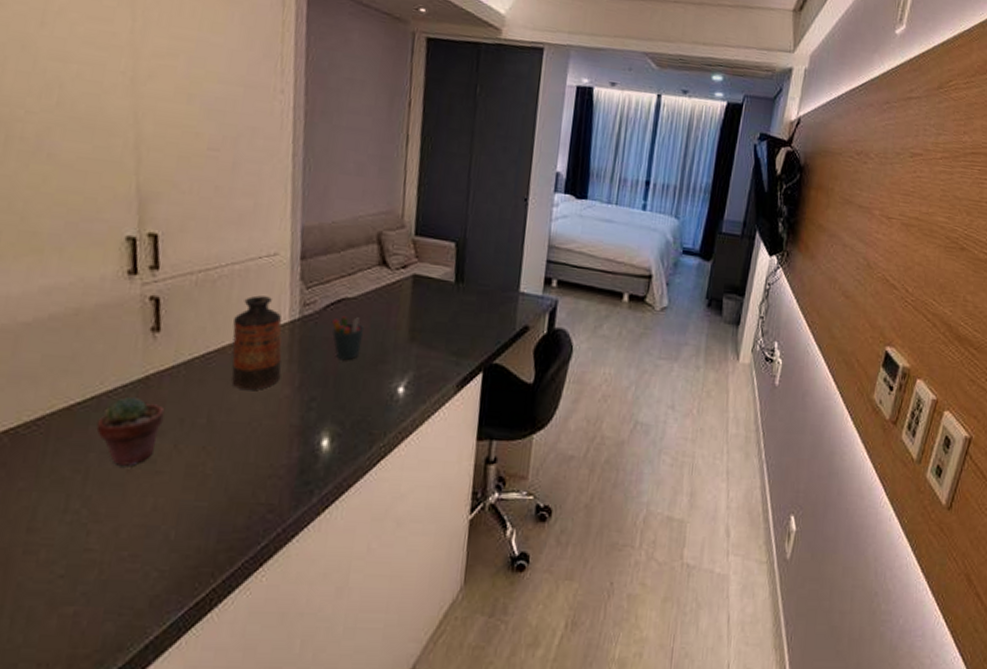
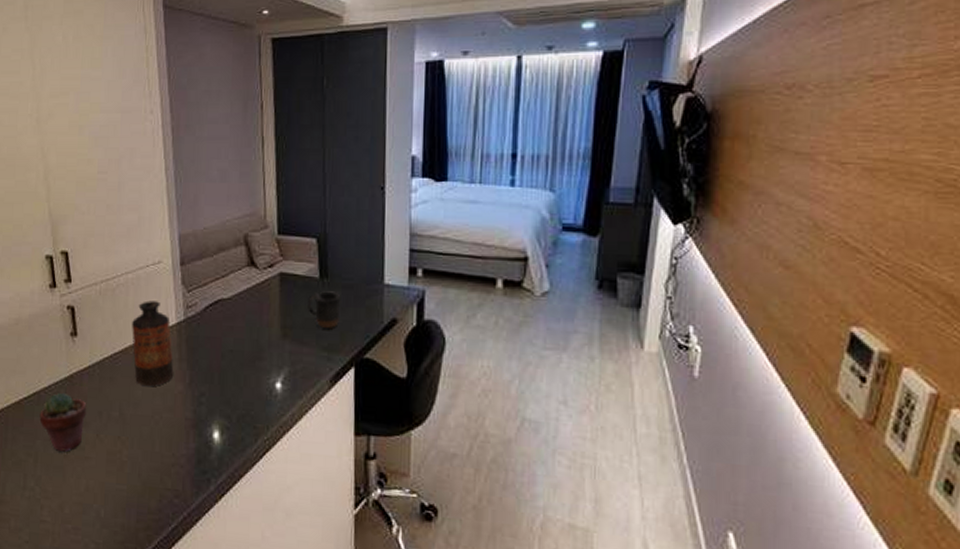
pen holder: present [332,316,365,360] -> none [212,316,241,357]
mug: none [439,295,474,334] -> present [308,291,341,330]

